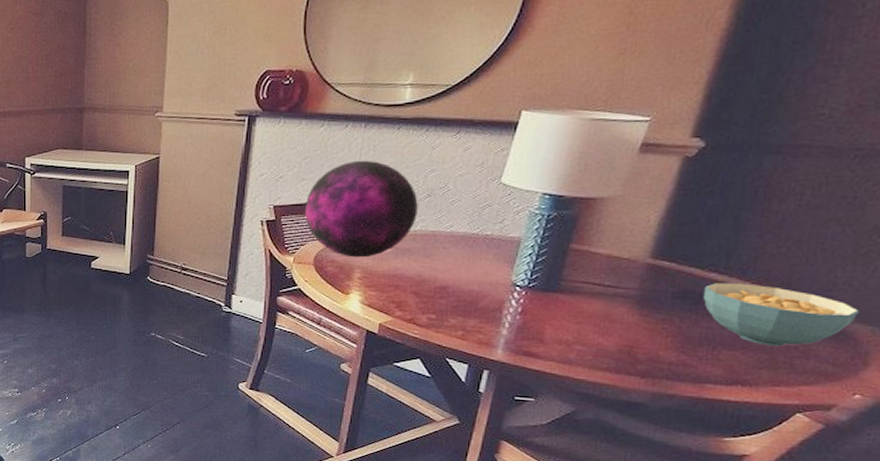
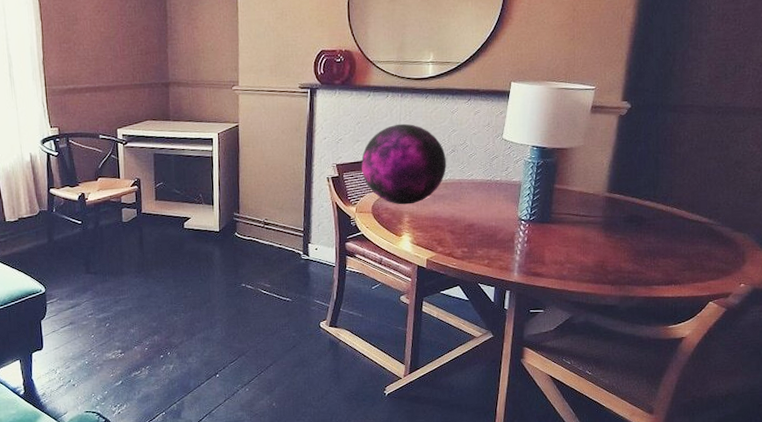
cereal bowl: present [702,283,860,346] -> none [643,207,736,253]

